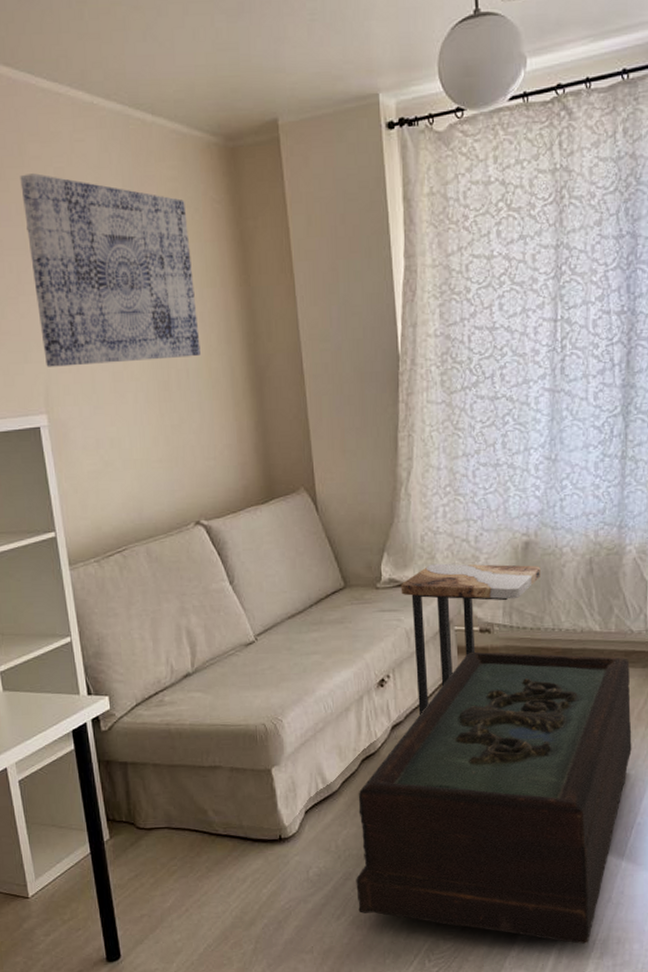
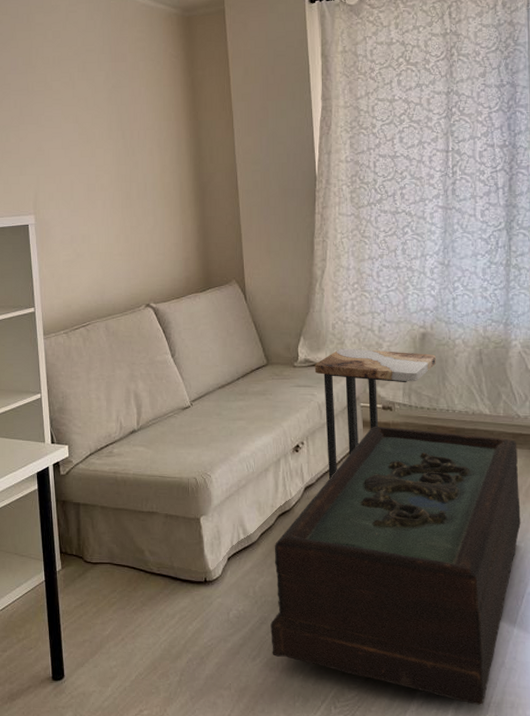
wall art: present [20,173,201,367] -> none [27,35,156,179]

